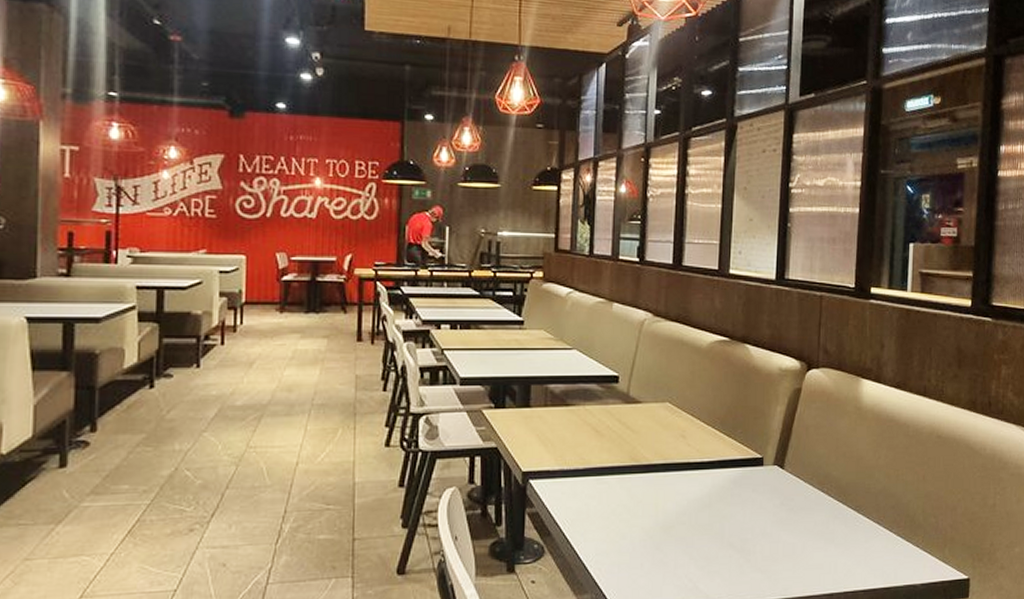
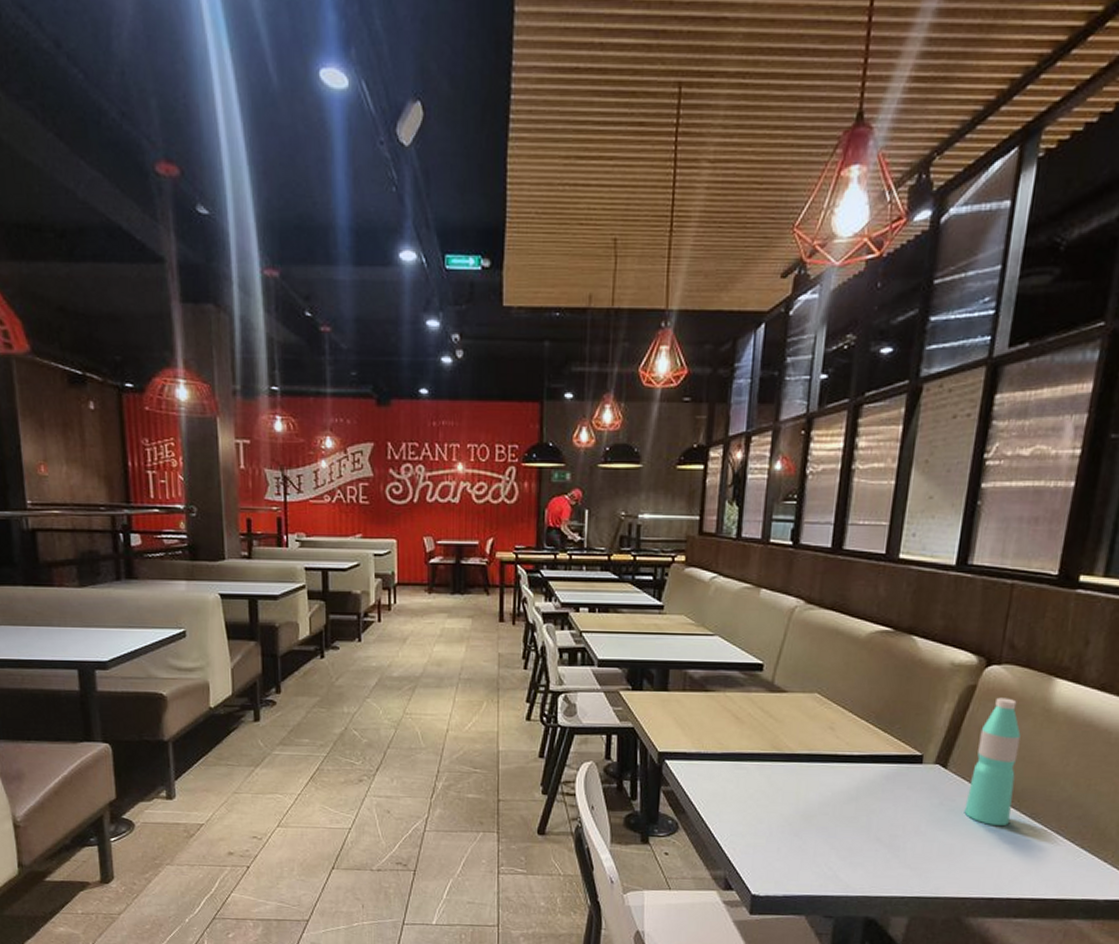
water bottle: none [802,398,840,522] -> present [964,697,1021,827]

